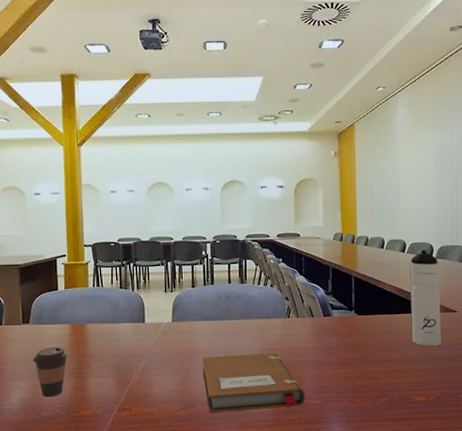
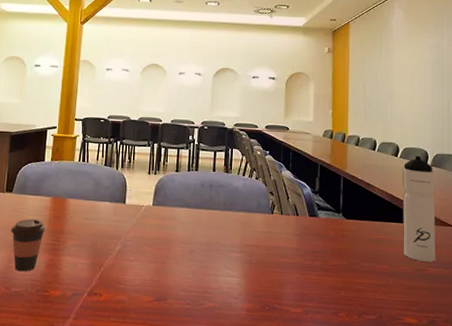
notebook: present [202,352,305,414] -> none [178,246,285,313]

